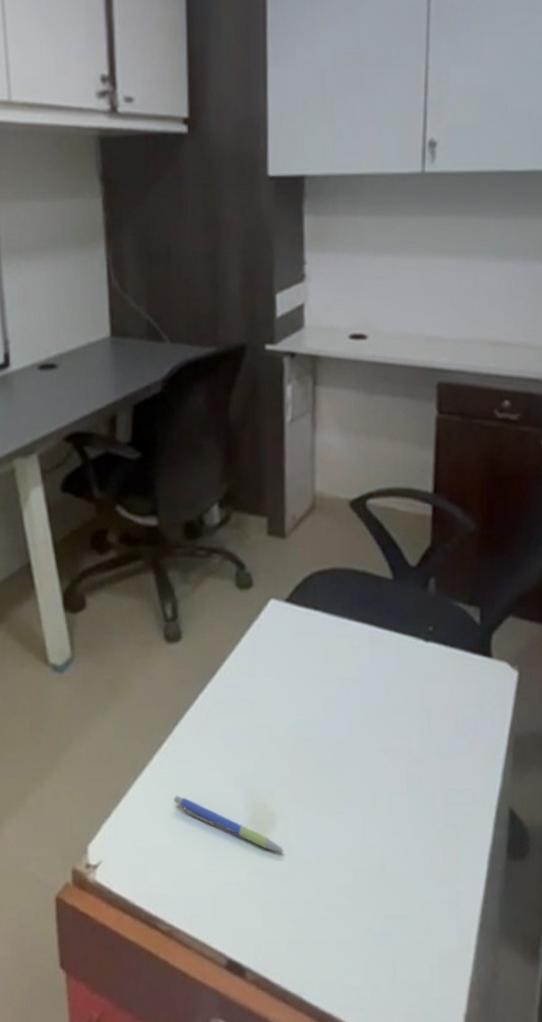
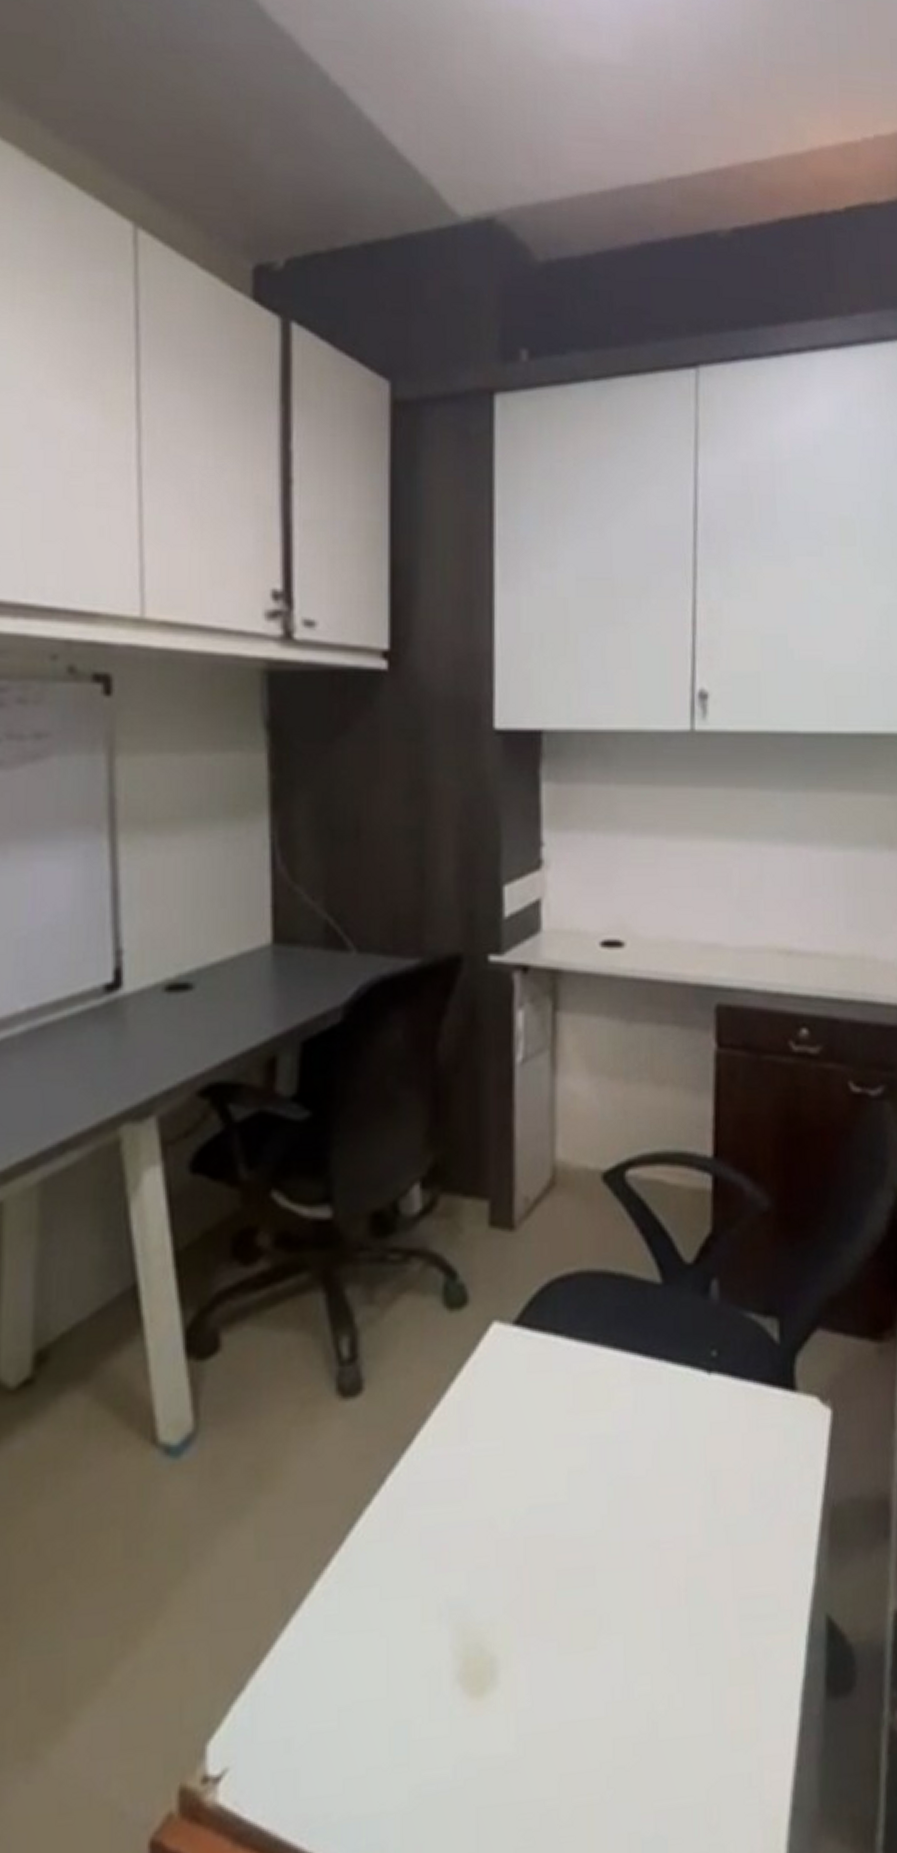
pen: present [174,795,285,853] -> none [345,1643,511,1723]

